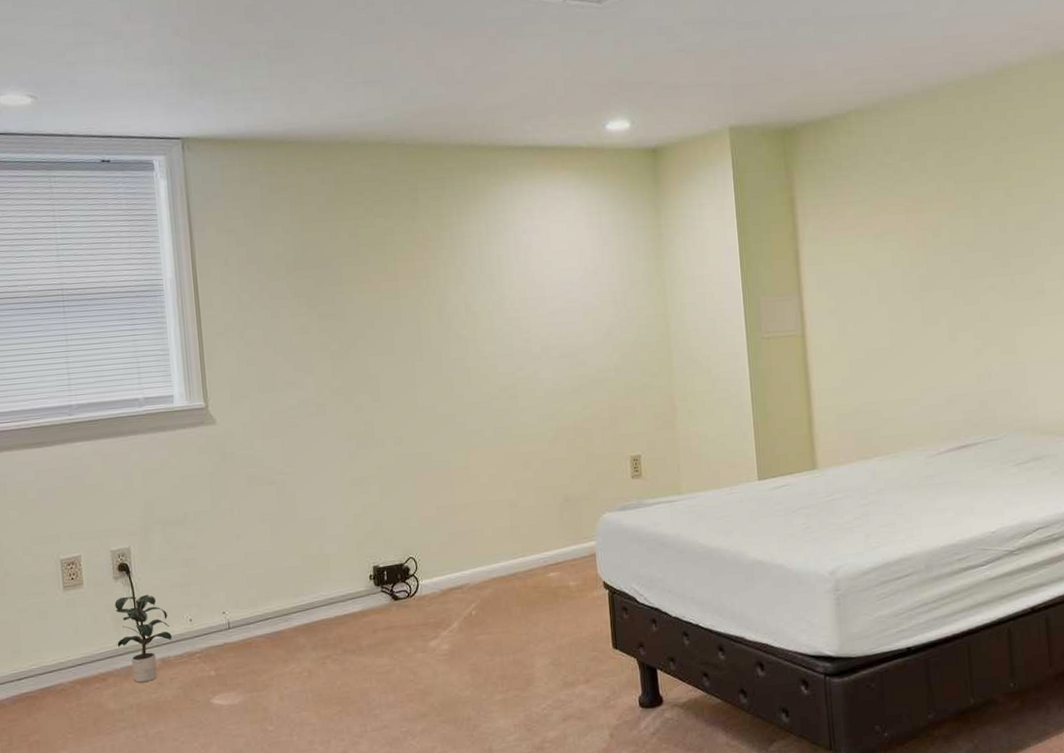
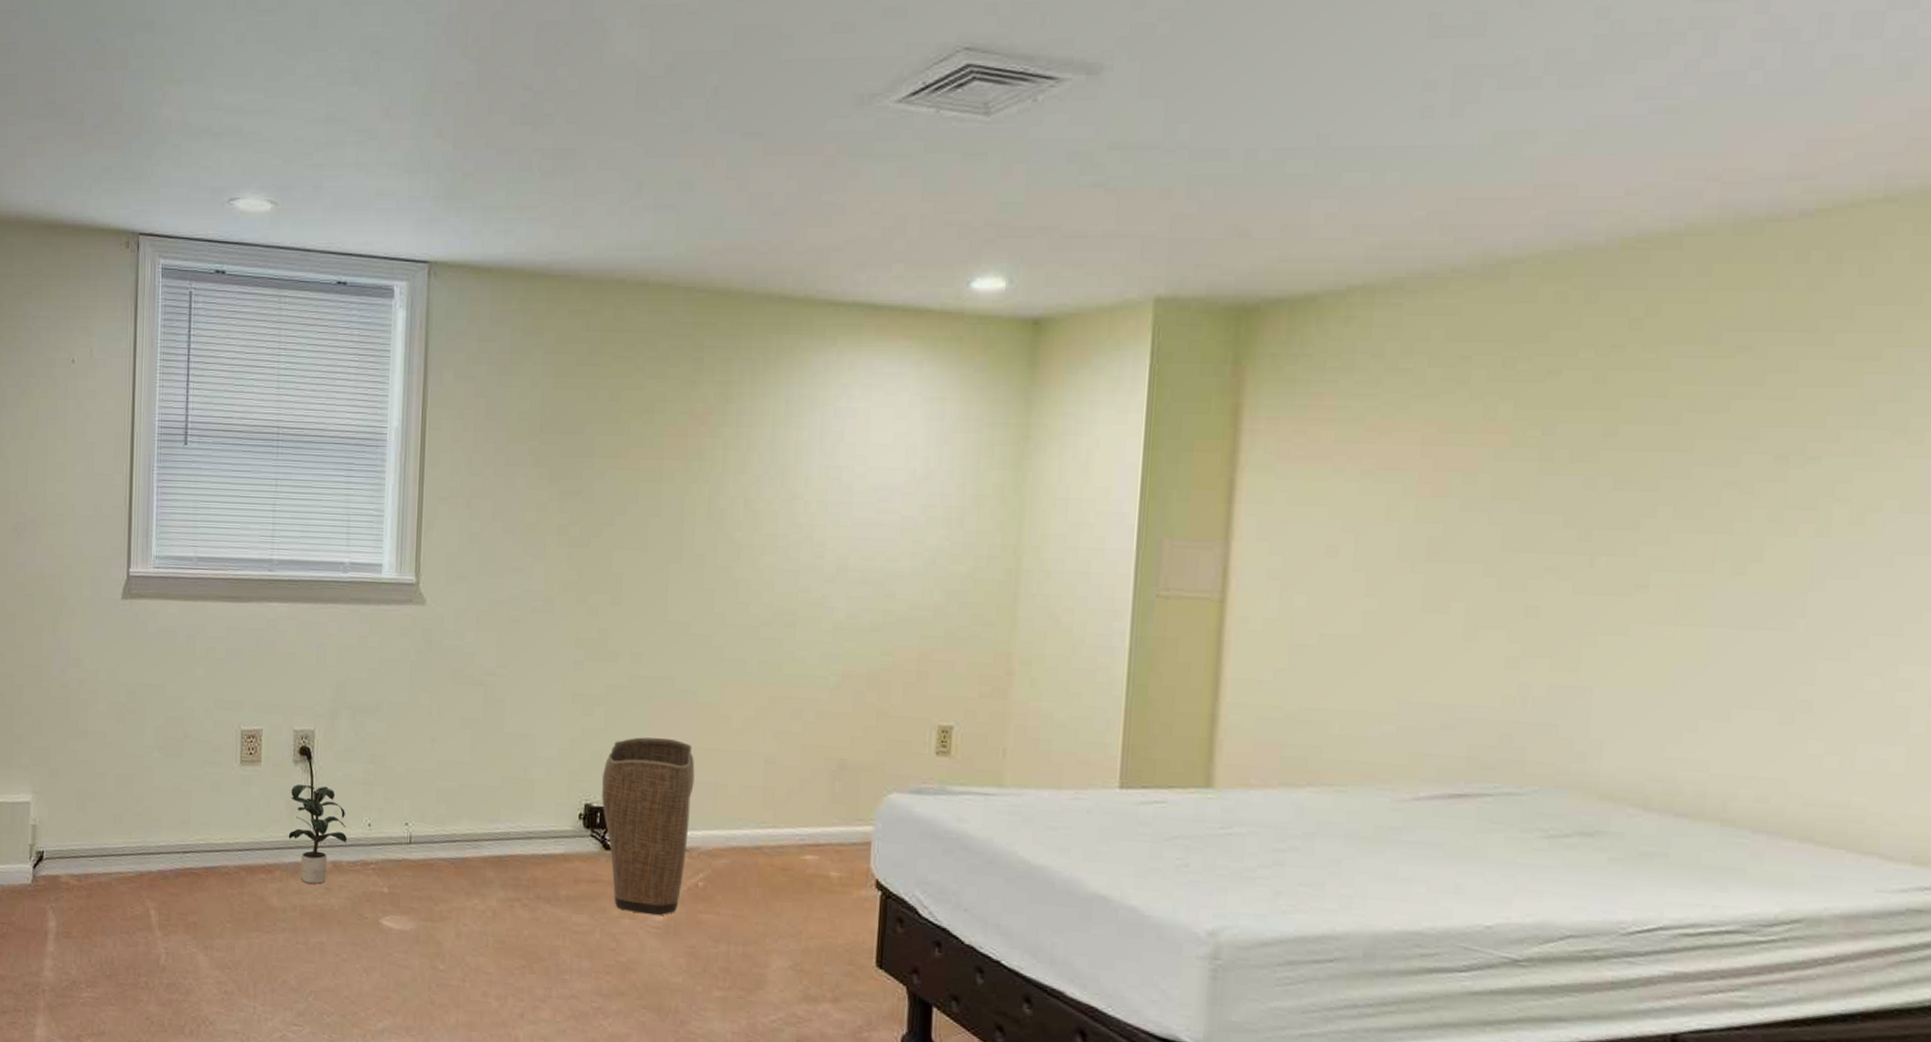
laundry basket: none [384,501,460,647] -> present [602,737,695,916]

